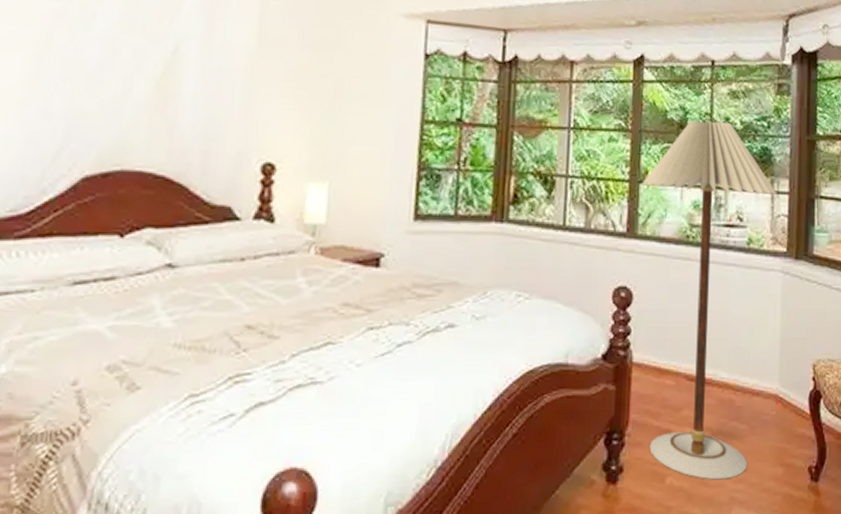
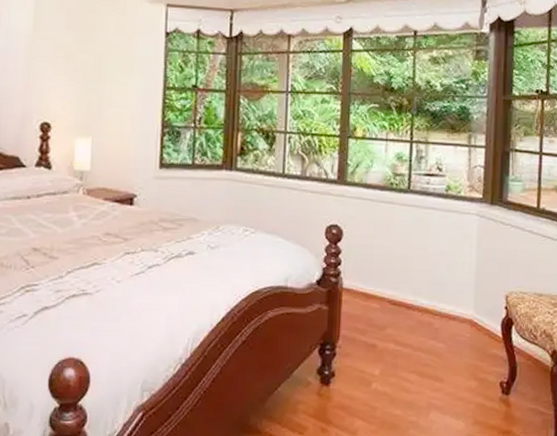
floor lamp: present [642,120,776,480] -> none [351,84,473,388]

